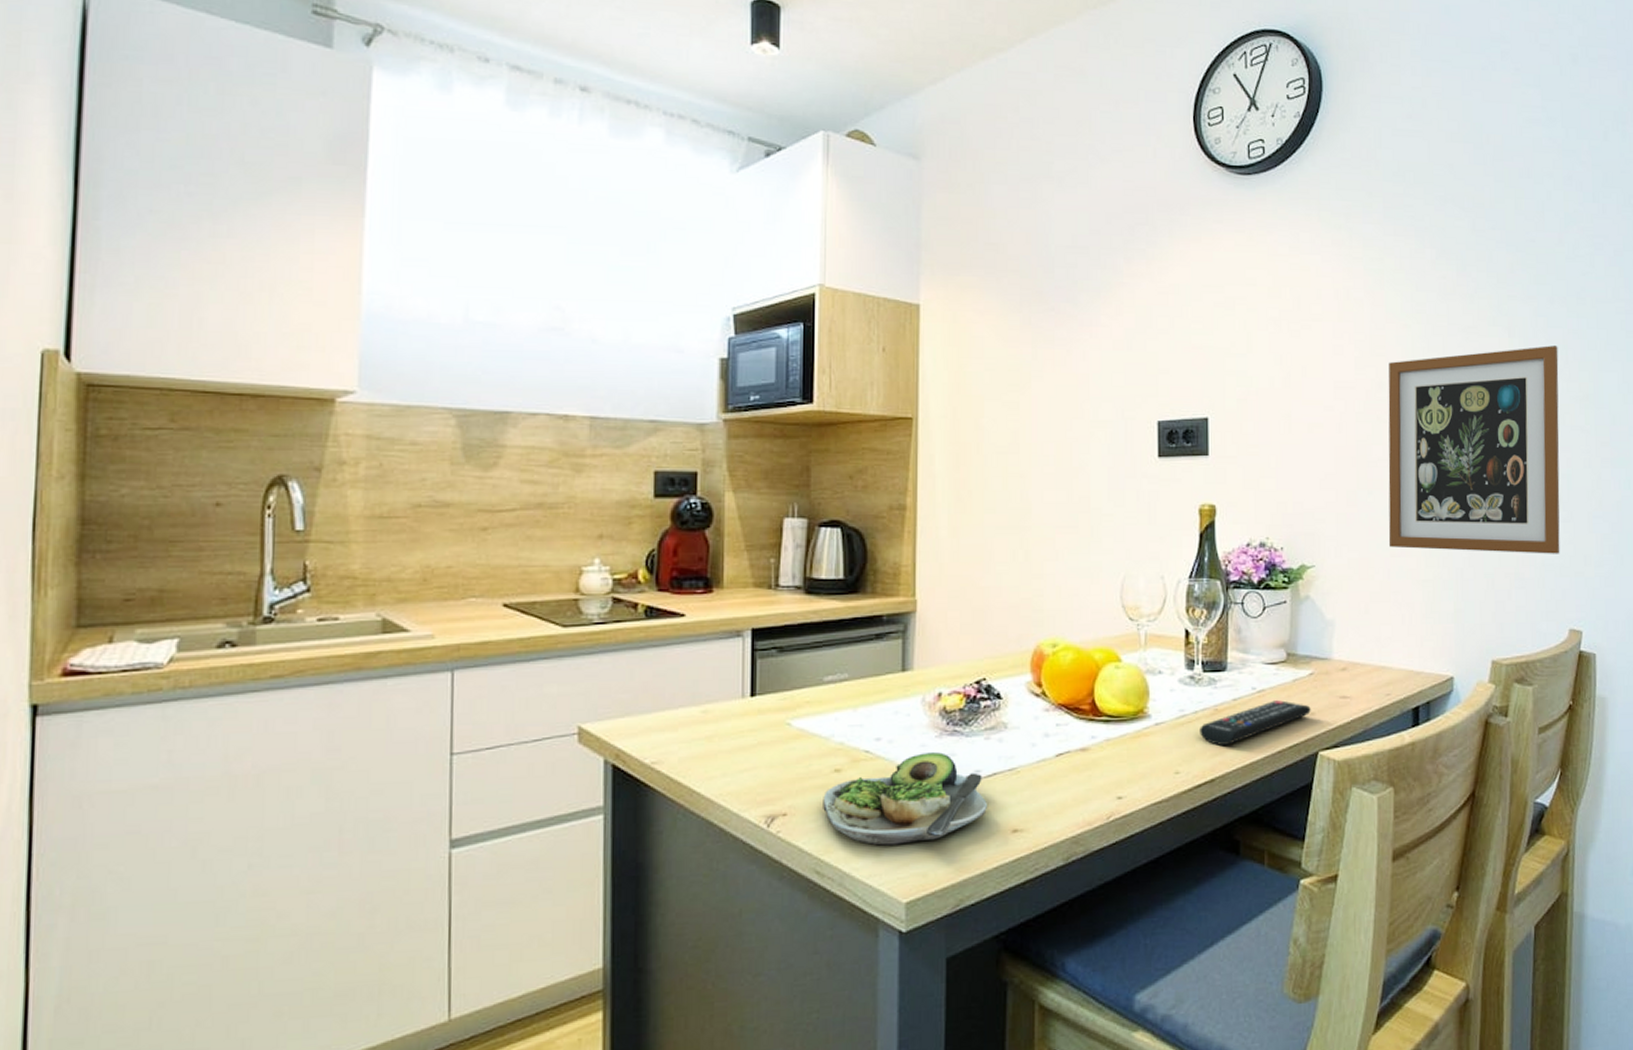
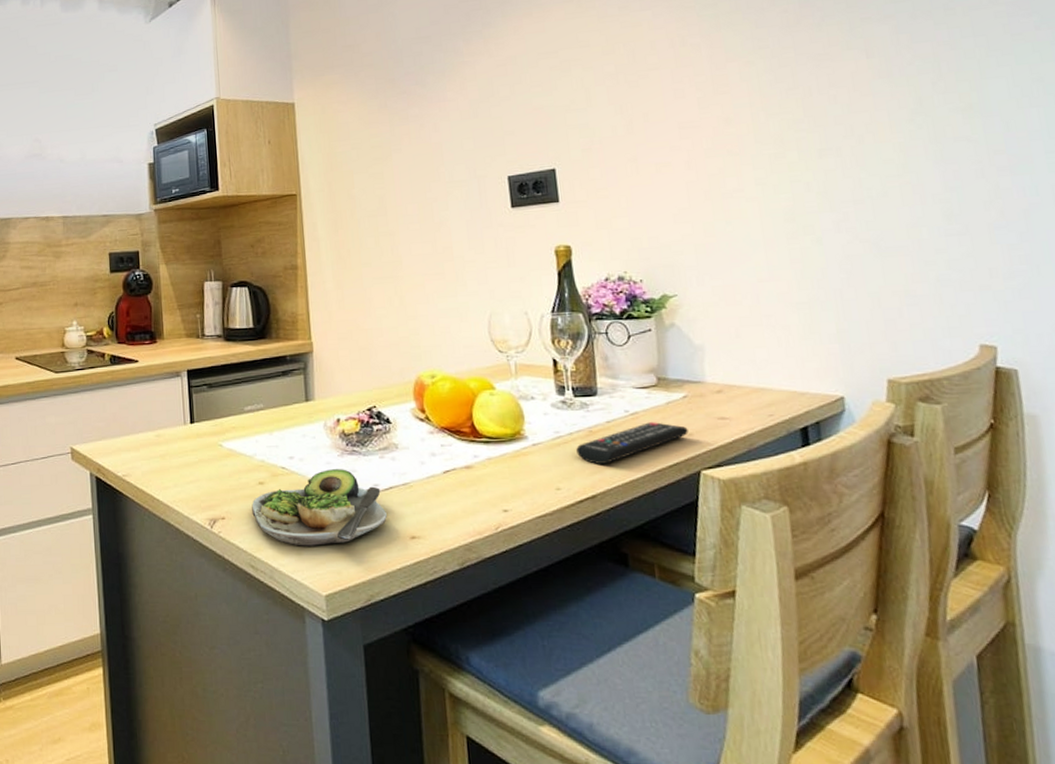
picture frame: present [1388,345,1560,554] -> none [734,60,958,273]

